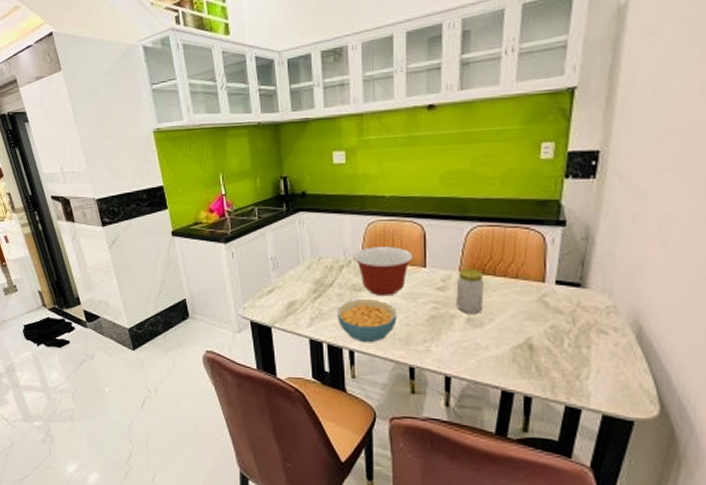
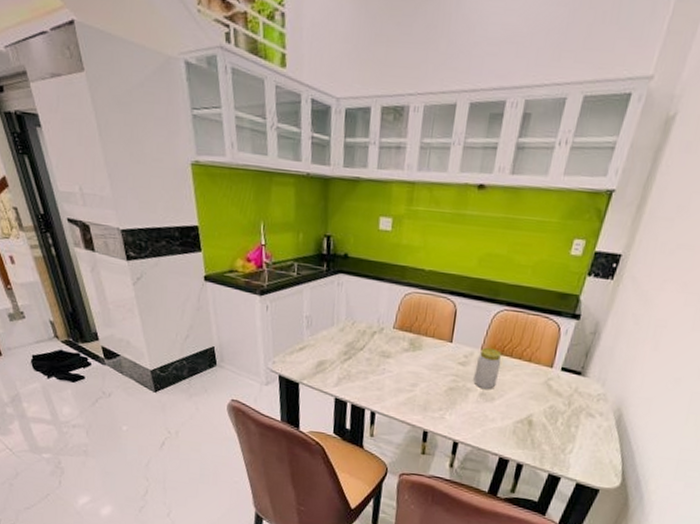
cereal bowl: present [337,299,397,343] -> none [364,365,420,407]
mixing bowl: present [353,247,413,297] -> none [386,317,443,366]

